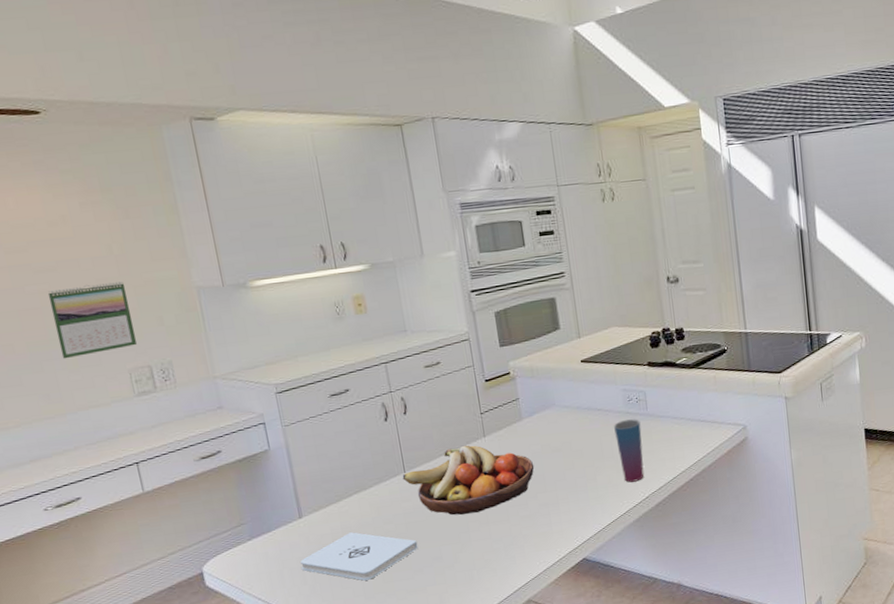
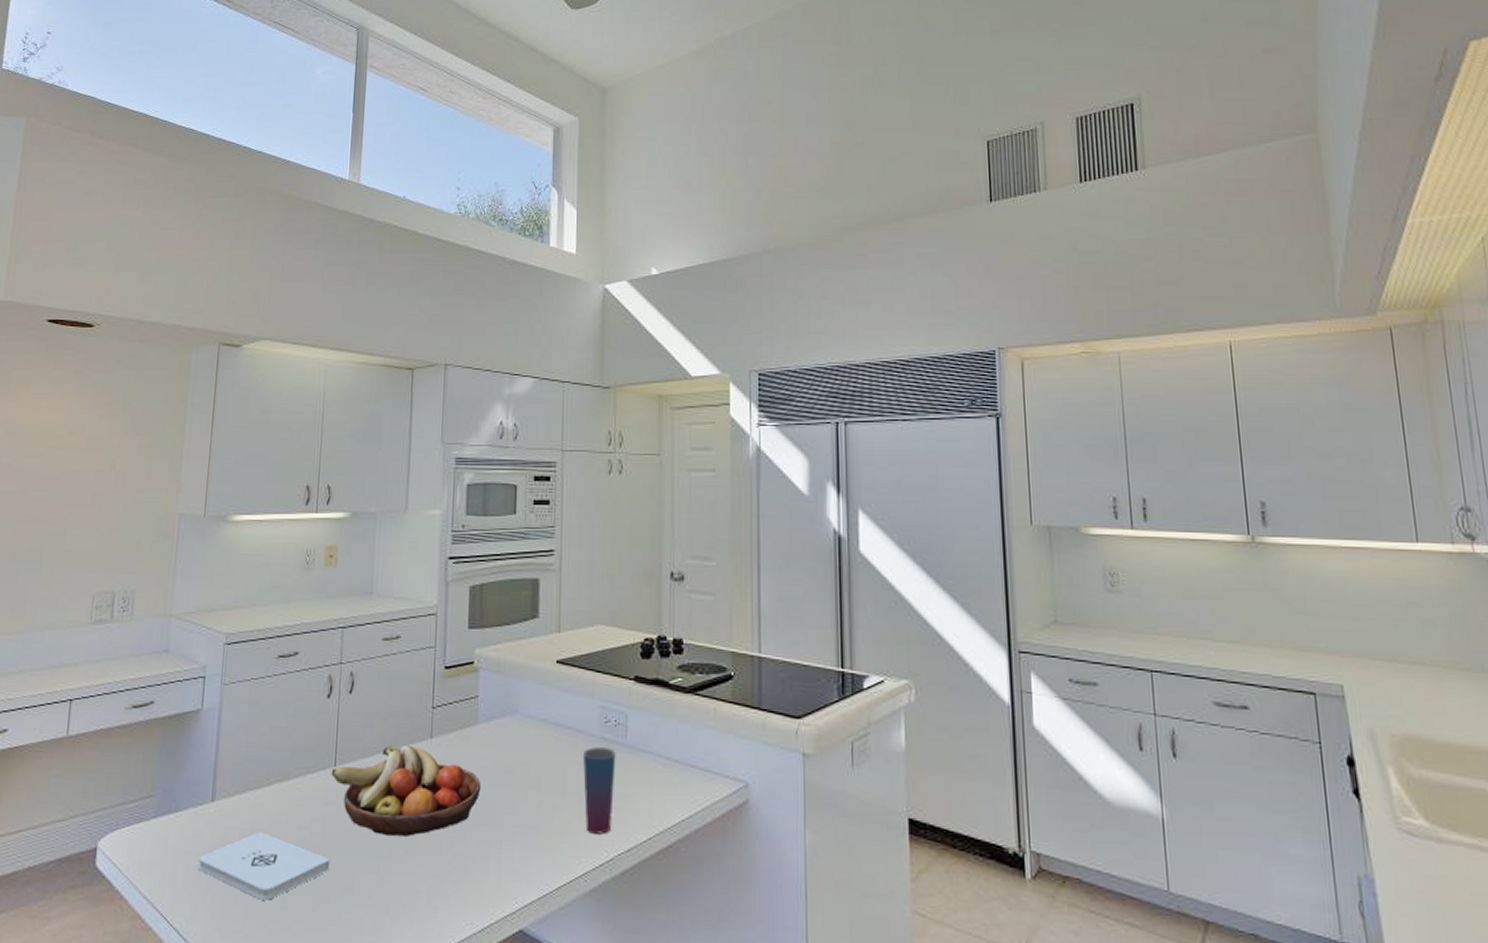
calendar: present [47,281,138,359] -> none [38,497,116,572]

